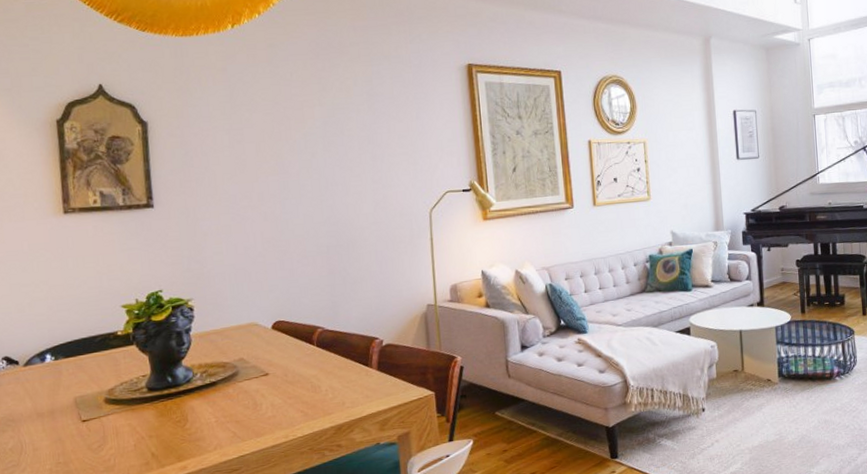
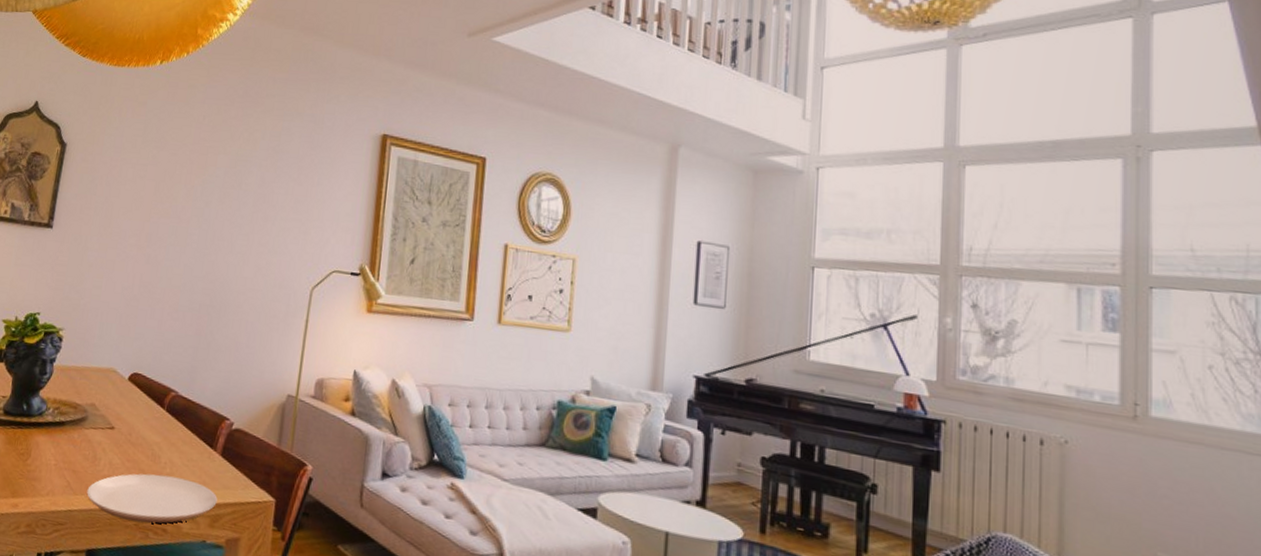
plate: none [255,398,383,449] -> present [86,473,218,524]

